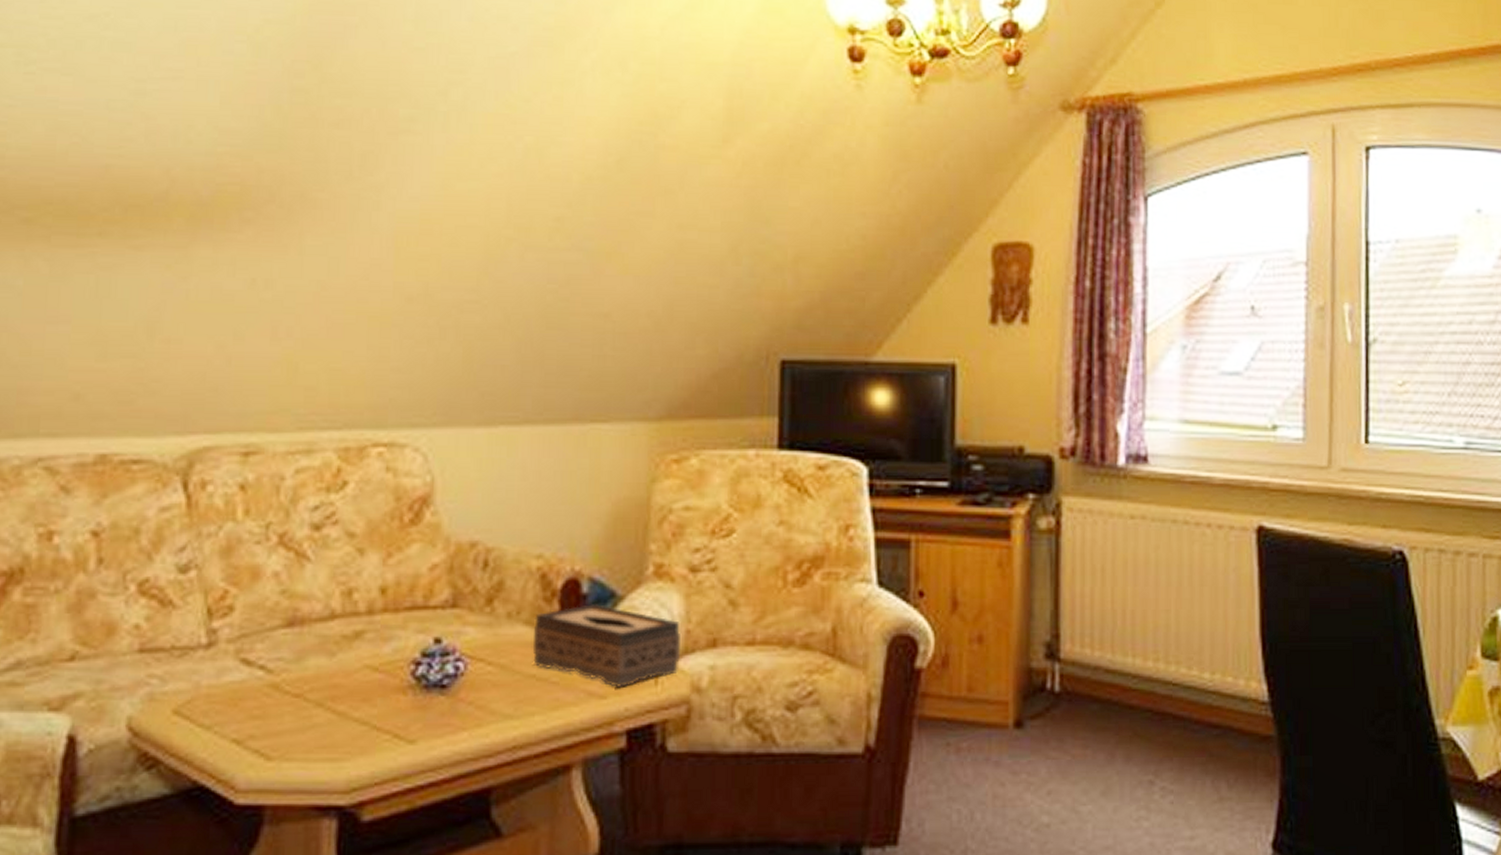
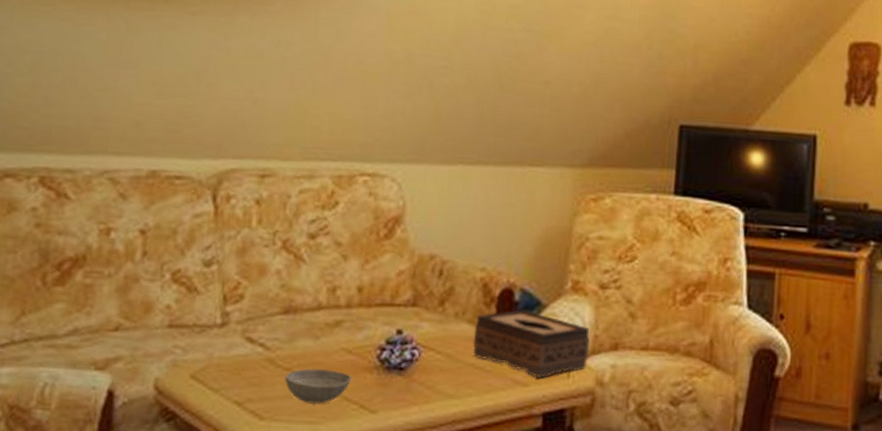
bowl: none [295,692,381,738] -> present [285,368,352,405]

